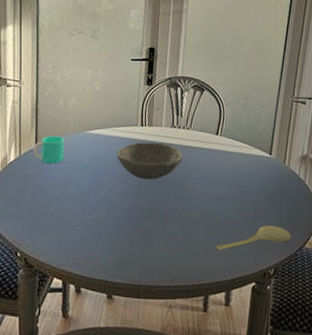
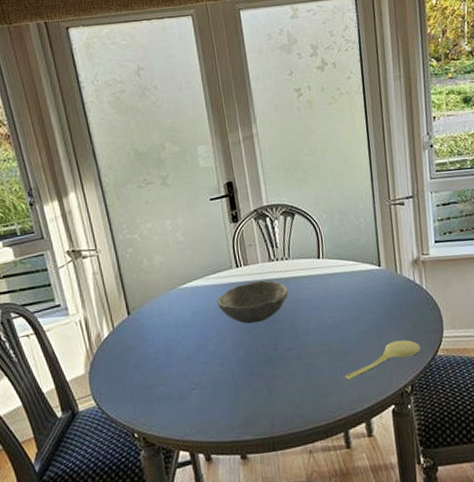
cup: present [33,135,65,164] -> none [126,298,162,331]

